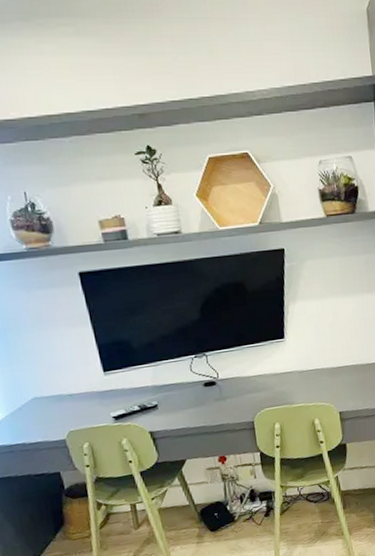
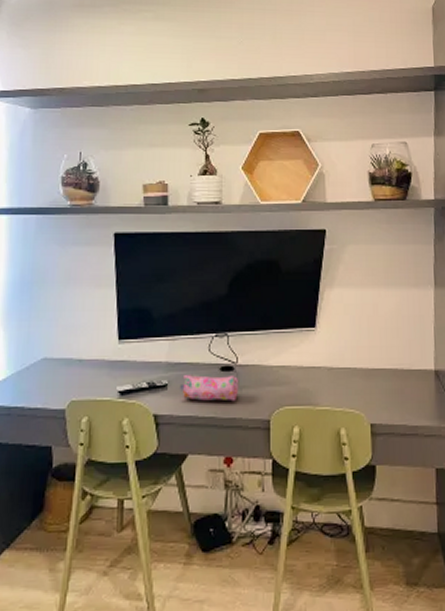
pencil case: none [169,389,223,415] -> present [180,374,239,402]

